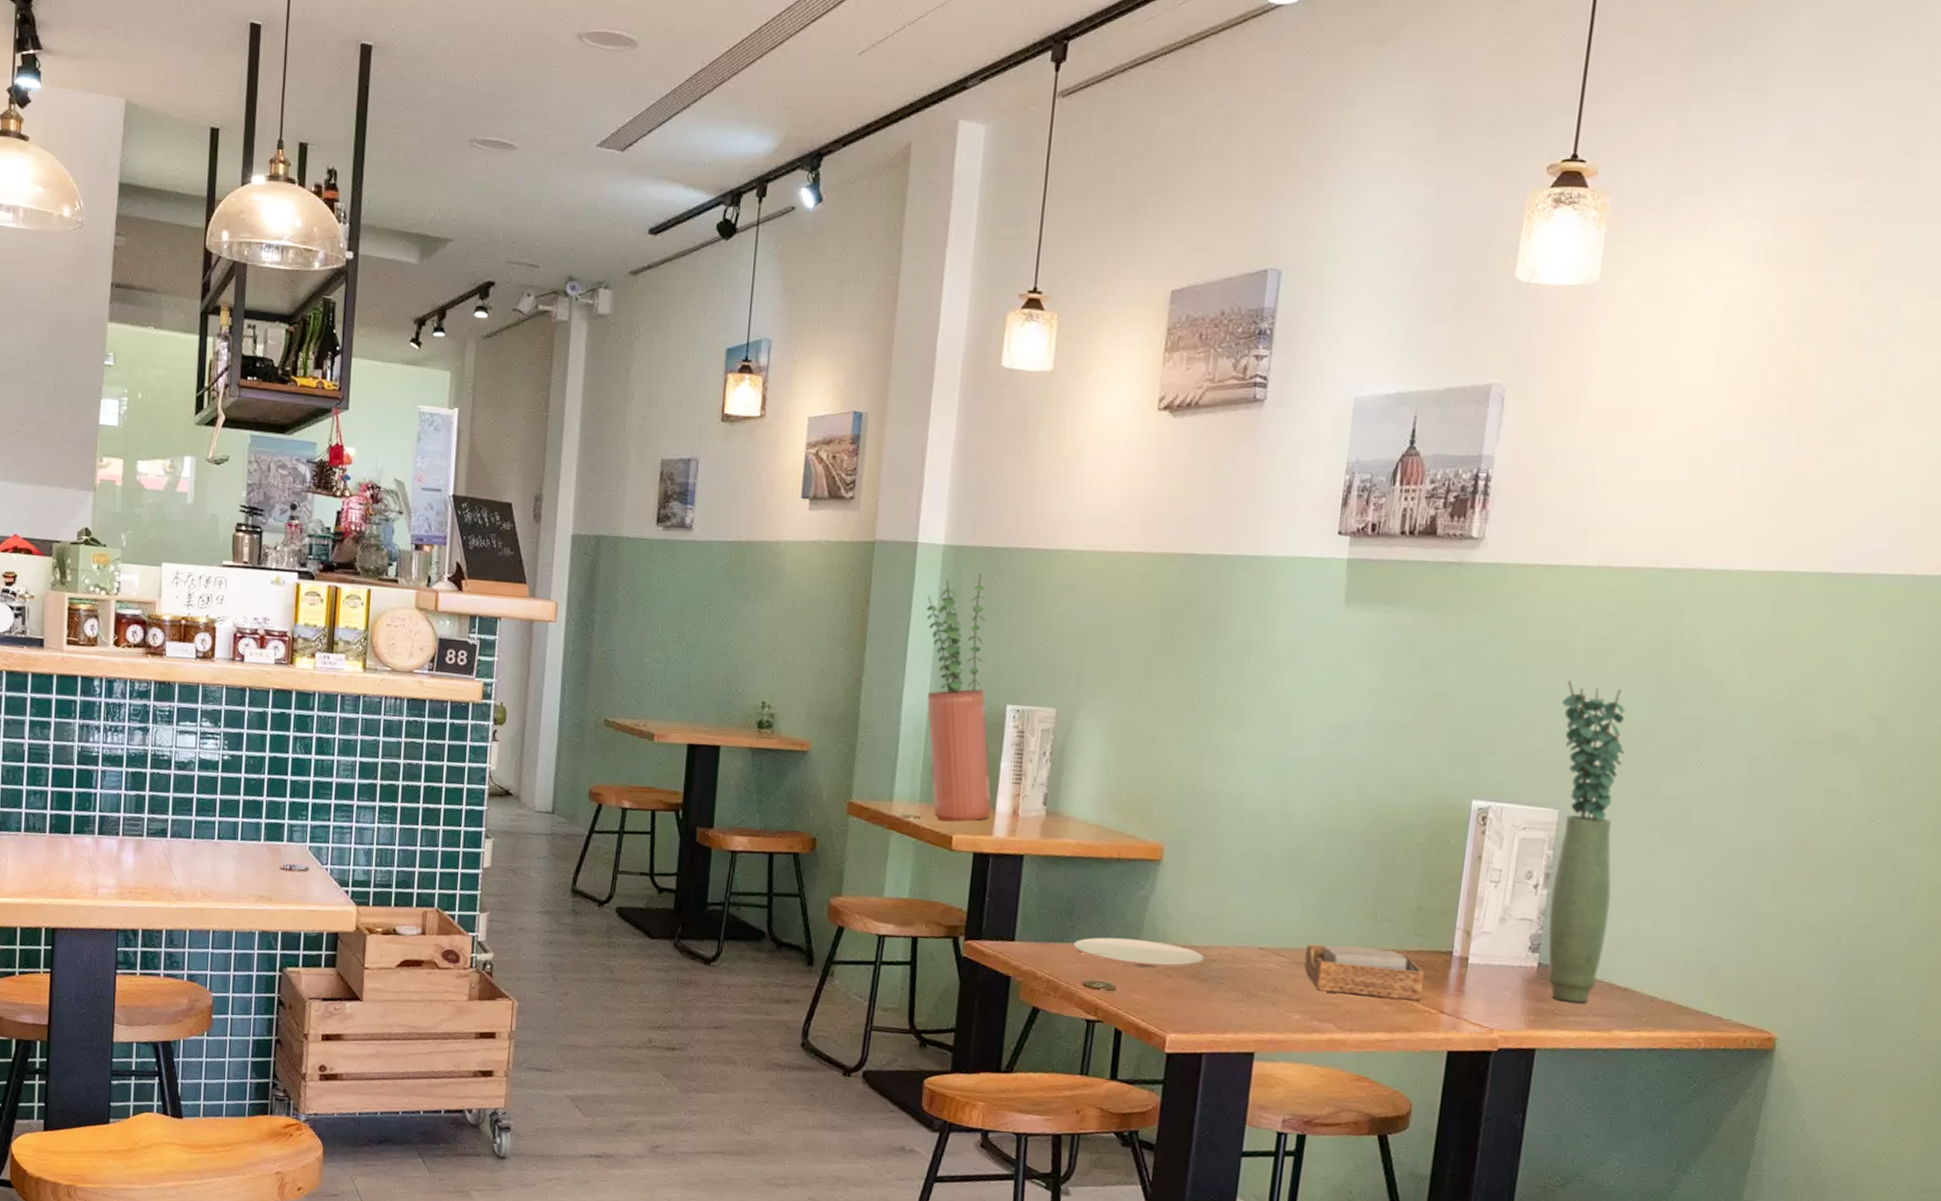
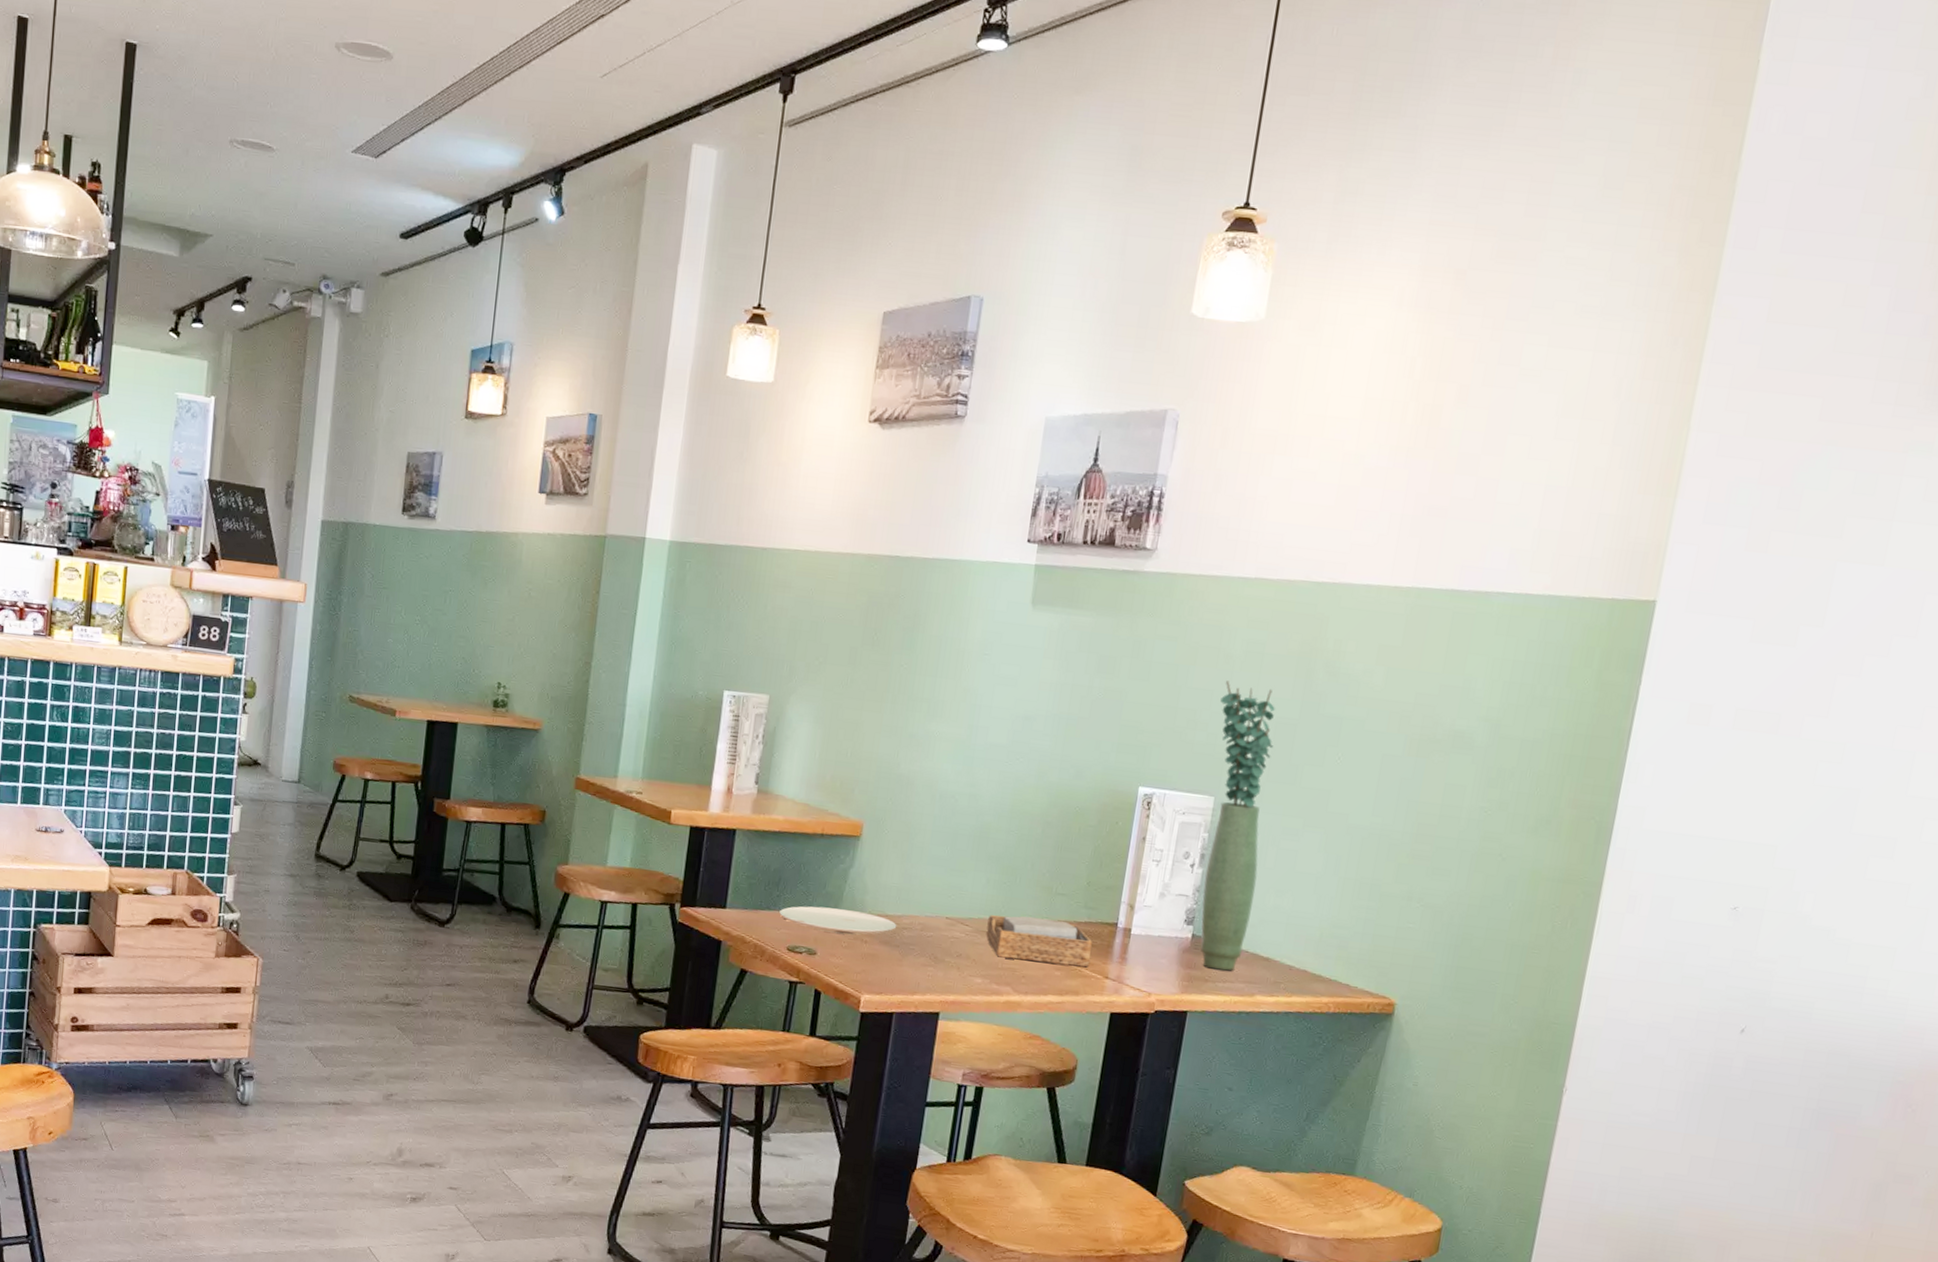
vase: present [926,573,992,823] -> none [651,568,708,798]

